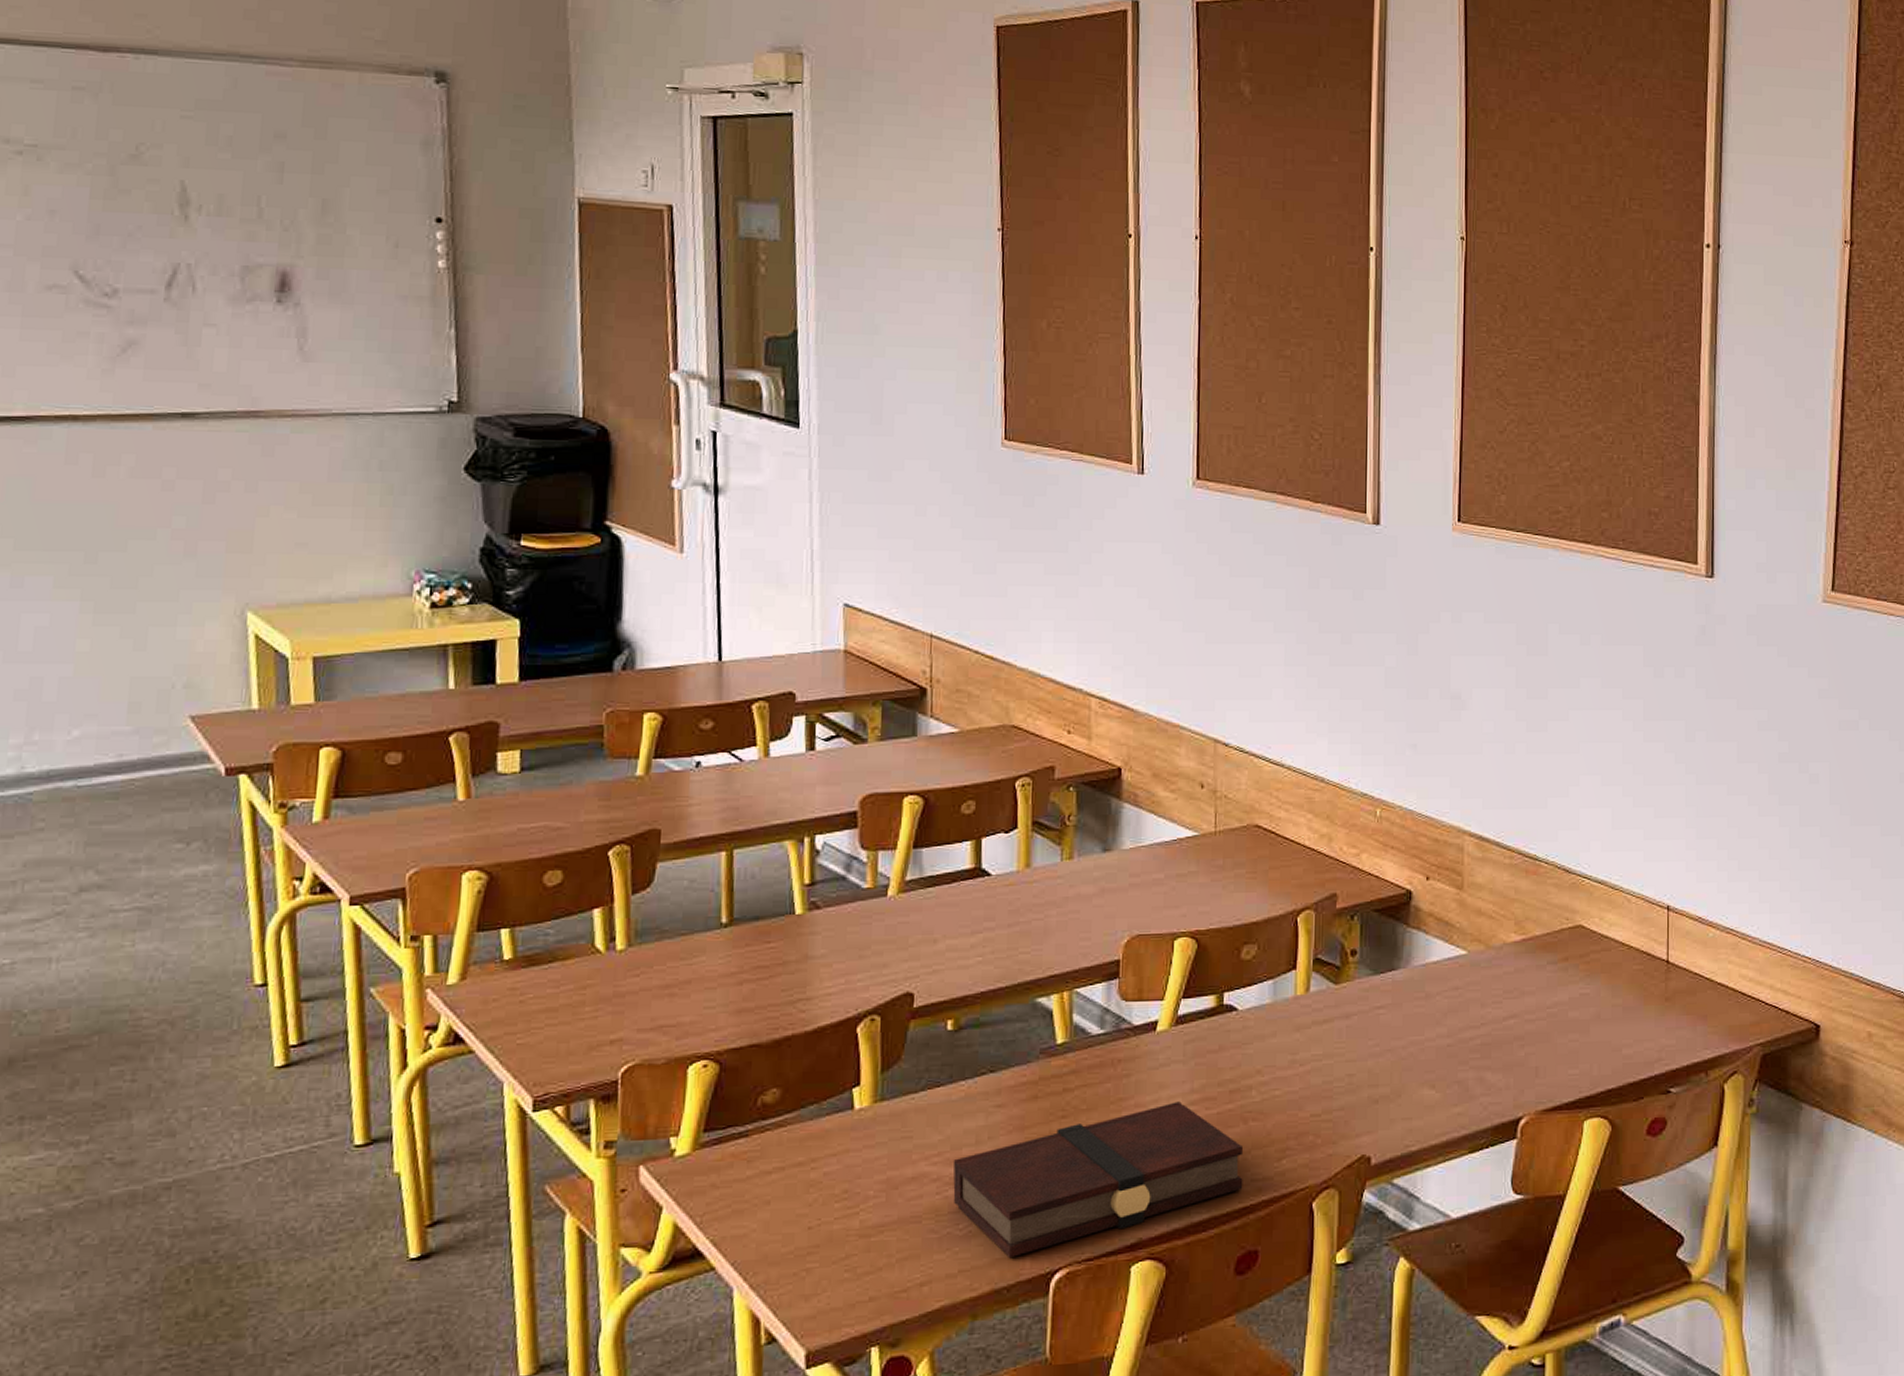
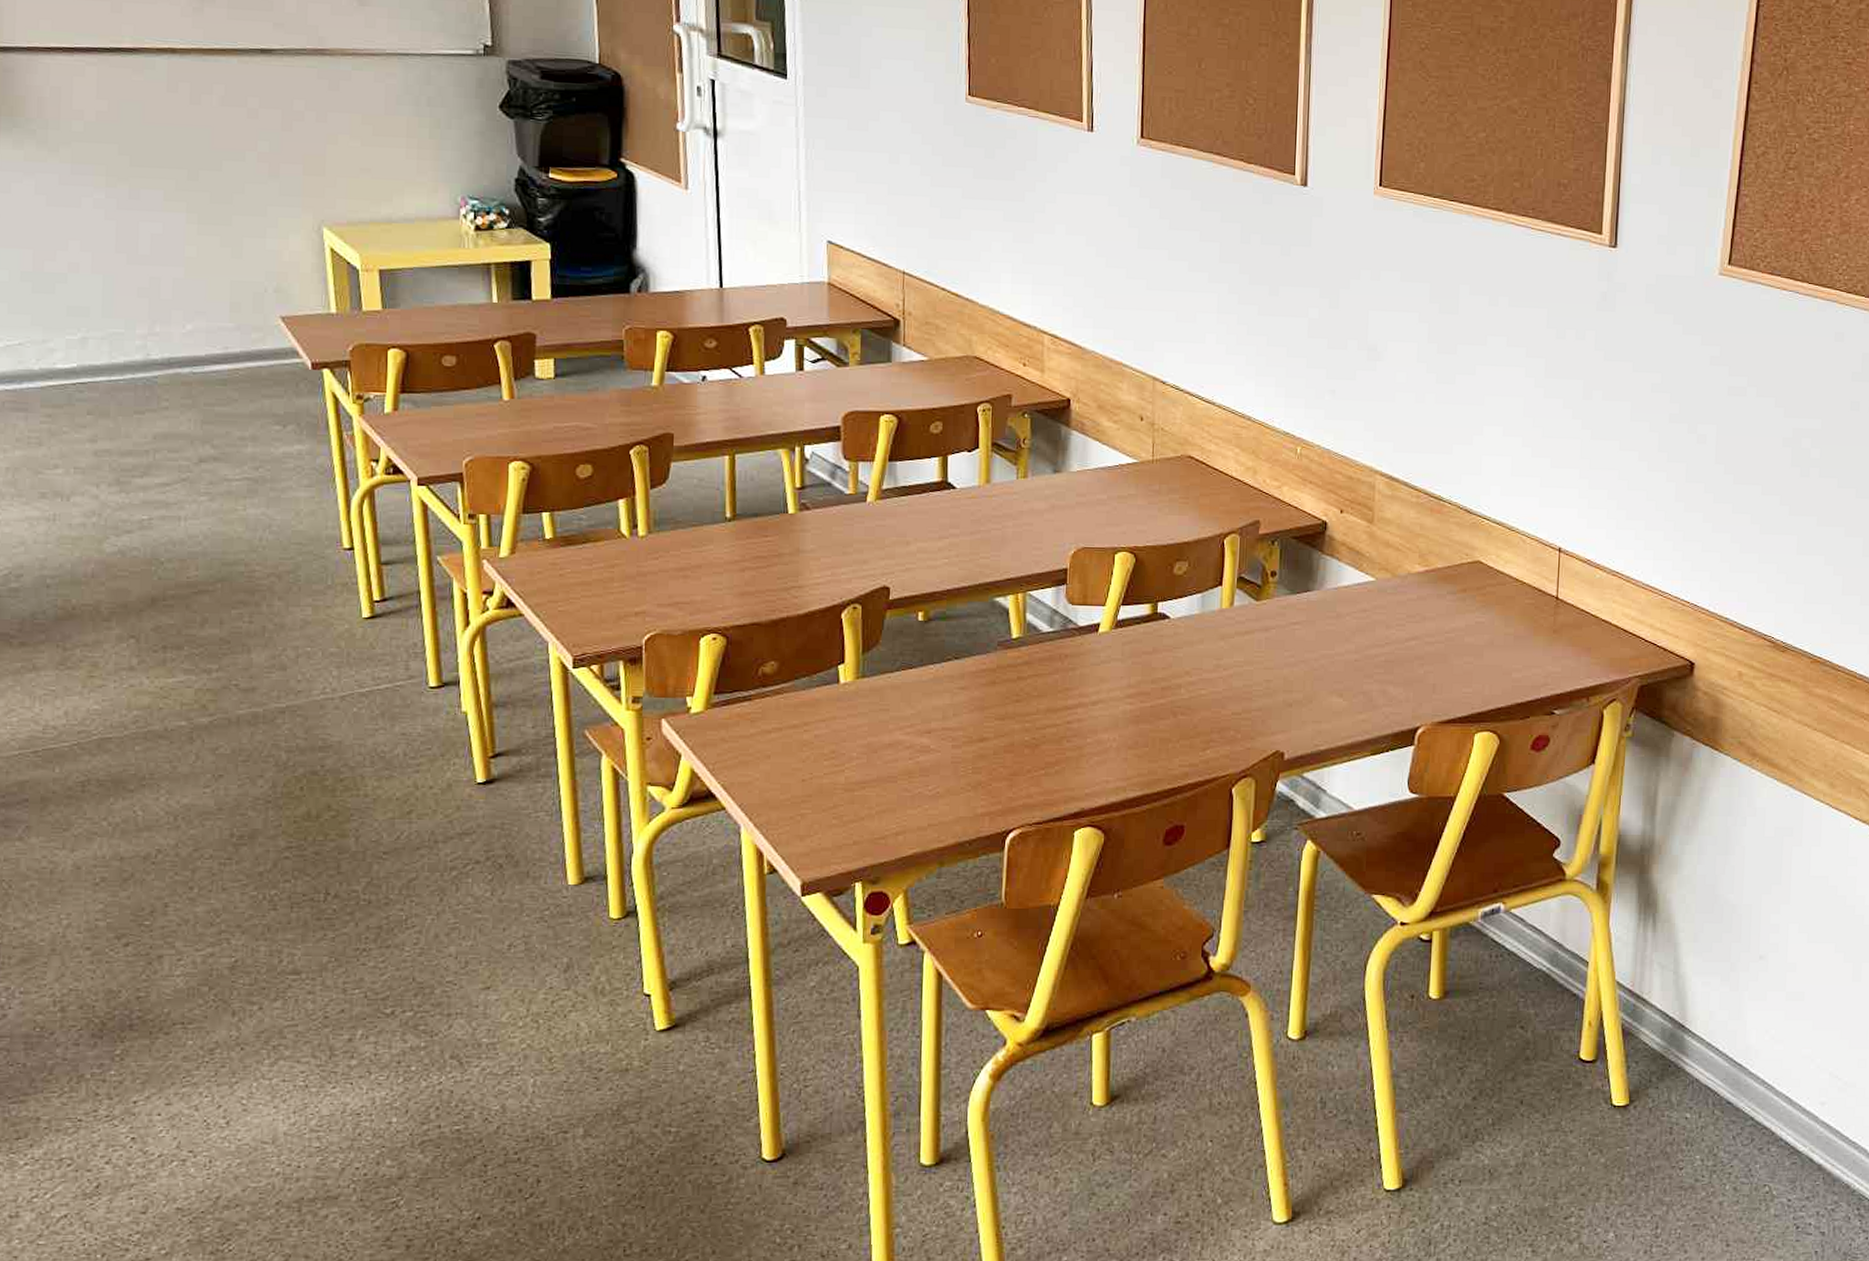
book: present [953,1101,1244,1257] -> none [923,694,1173,816]

